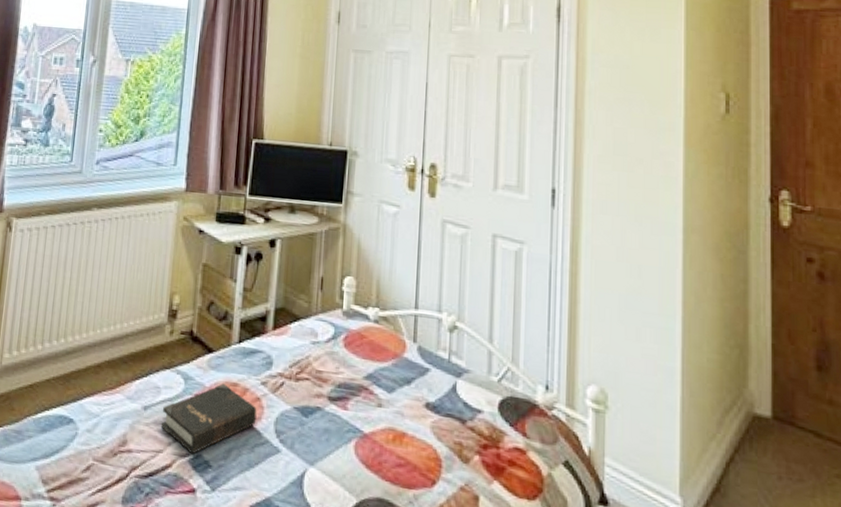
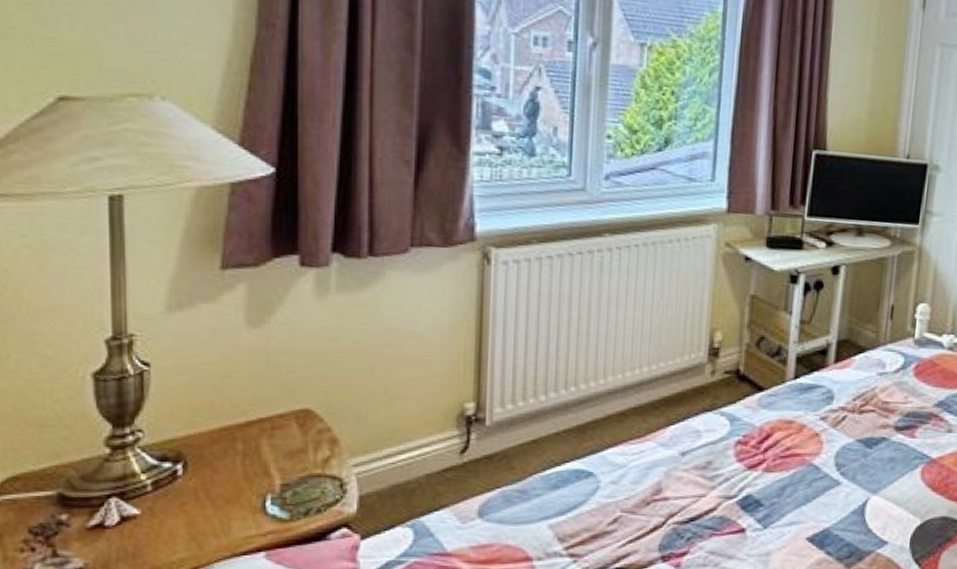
hardback book: present [160,383,257,455] -> none [702,422,816,496]

